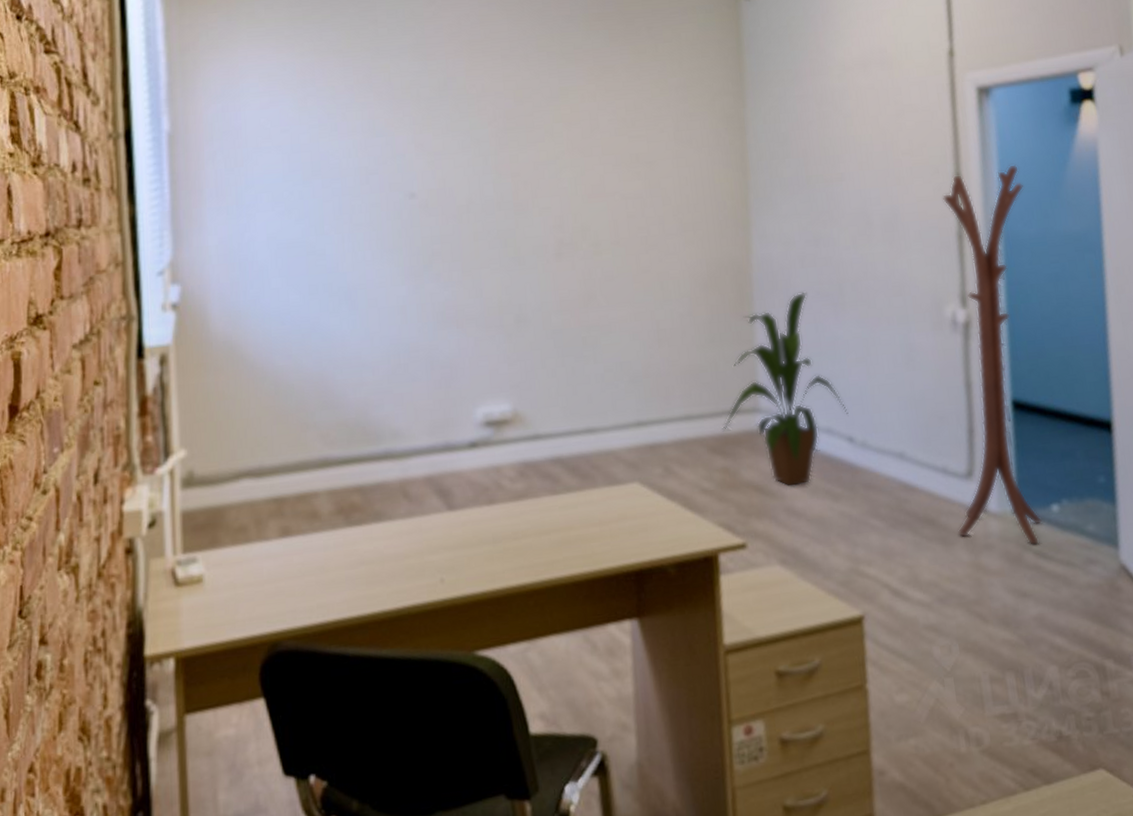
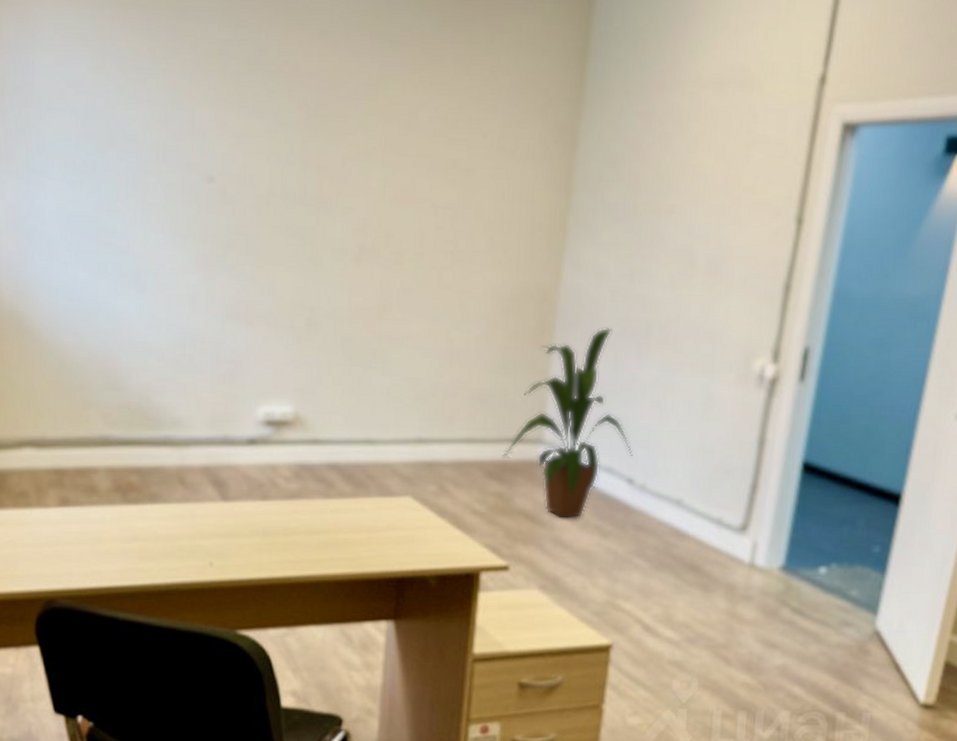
coatrack: present [942,164,1042,546] -> none [719,216,869,603]

